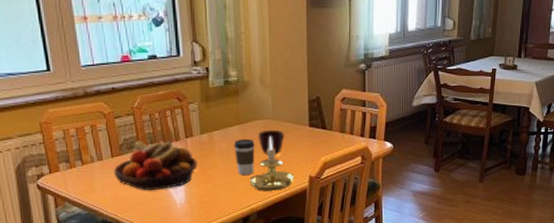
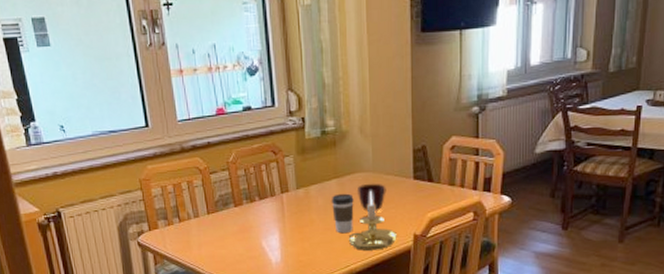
fruit bowl: present [113,141,198,191] -> none [209,197,294,249]

